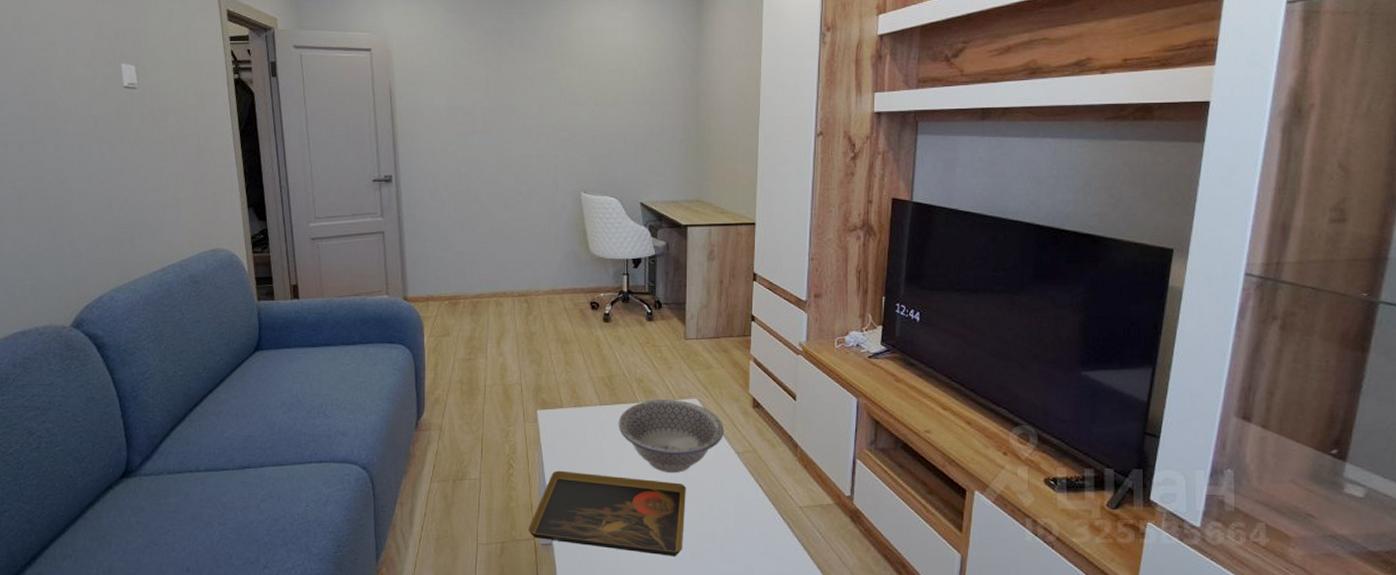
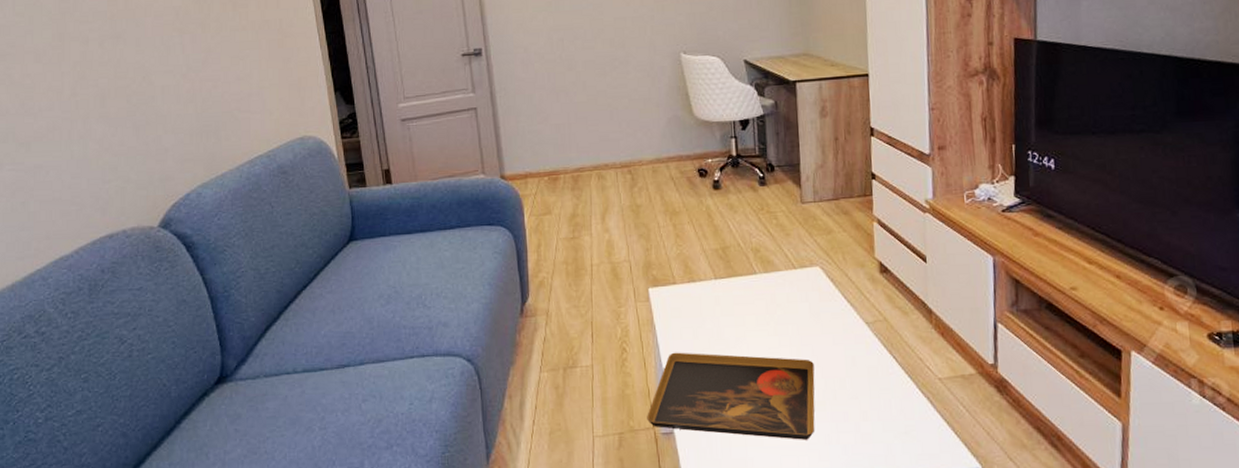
bowl: present [618,399,725,472] -> none [736,268,852,348]

